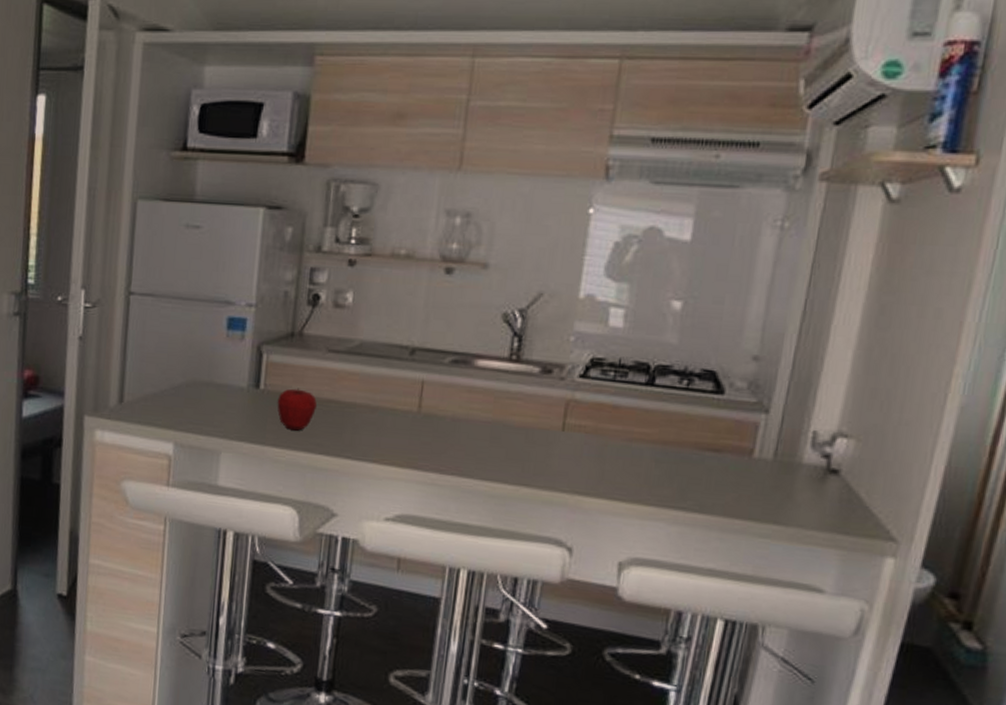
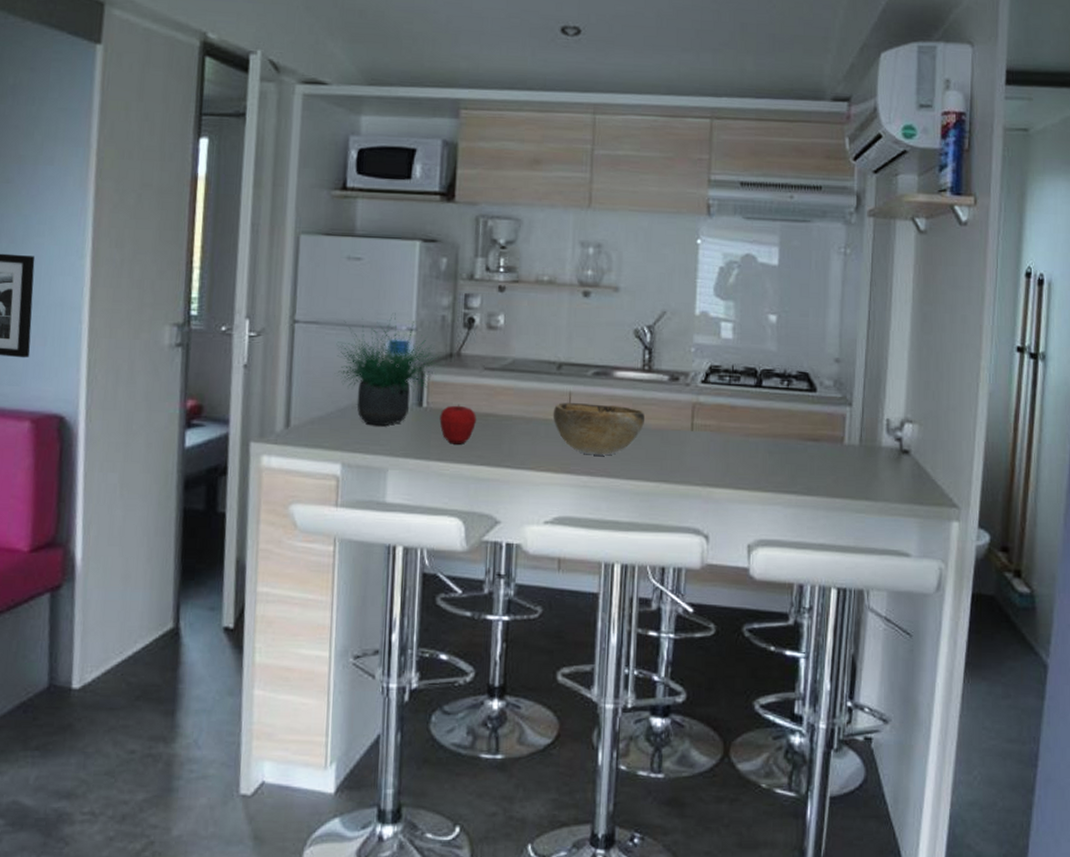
potted plant: none [171,286,281,407] -> present [336,312,440,426]
decorative bowl: none [401,392,508,453] -> present [553,403,645,456]

